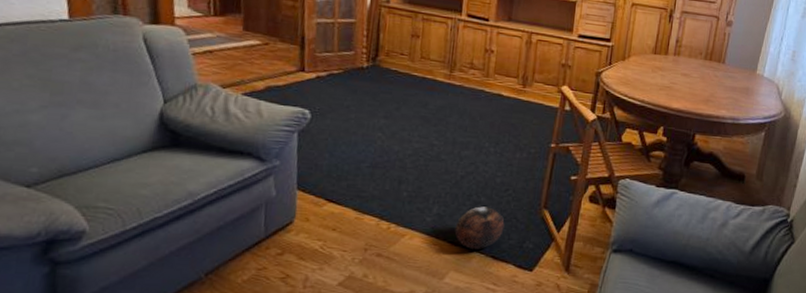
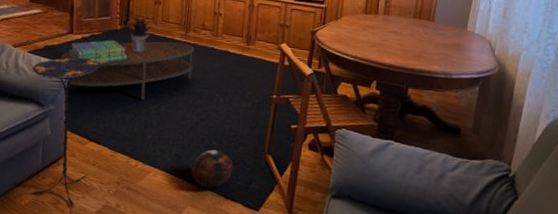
side table: none [248,101,340,280] -> present [32,57,100,206]
coffee table: none [288,82,461,152] -> present [60,41,194,100]
stack of books: none [299,80,377,109] -> present [69,40,128,64]
potted plant: none [379,49,410,96] -> present [129,15,154,53]

